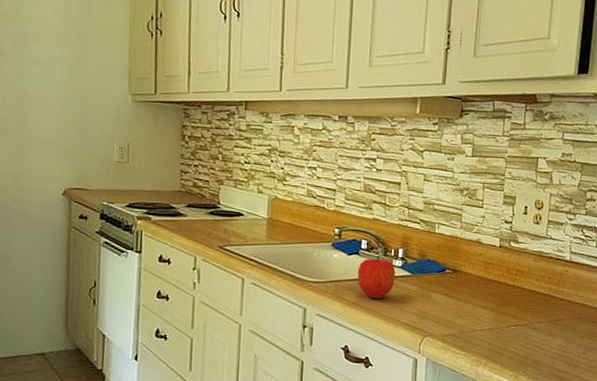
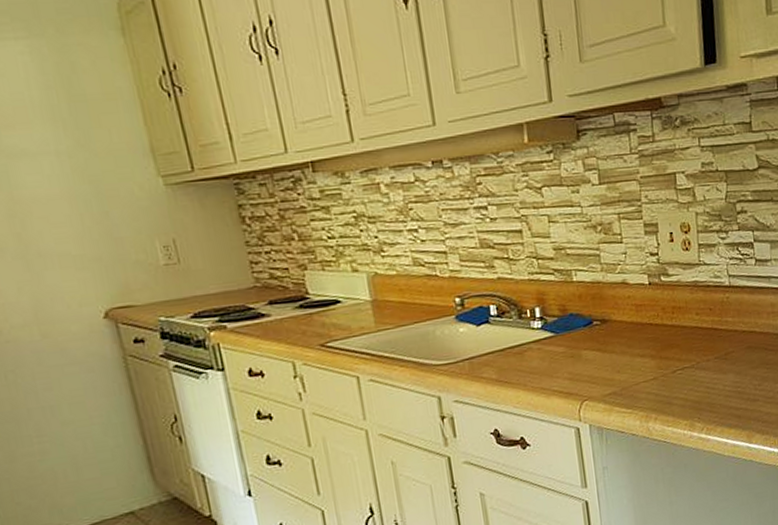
fruit: present [357,256,396,299] -> none [491,320,538,371]

